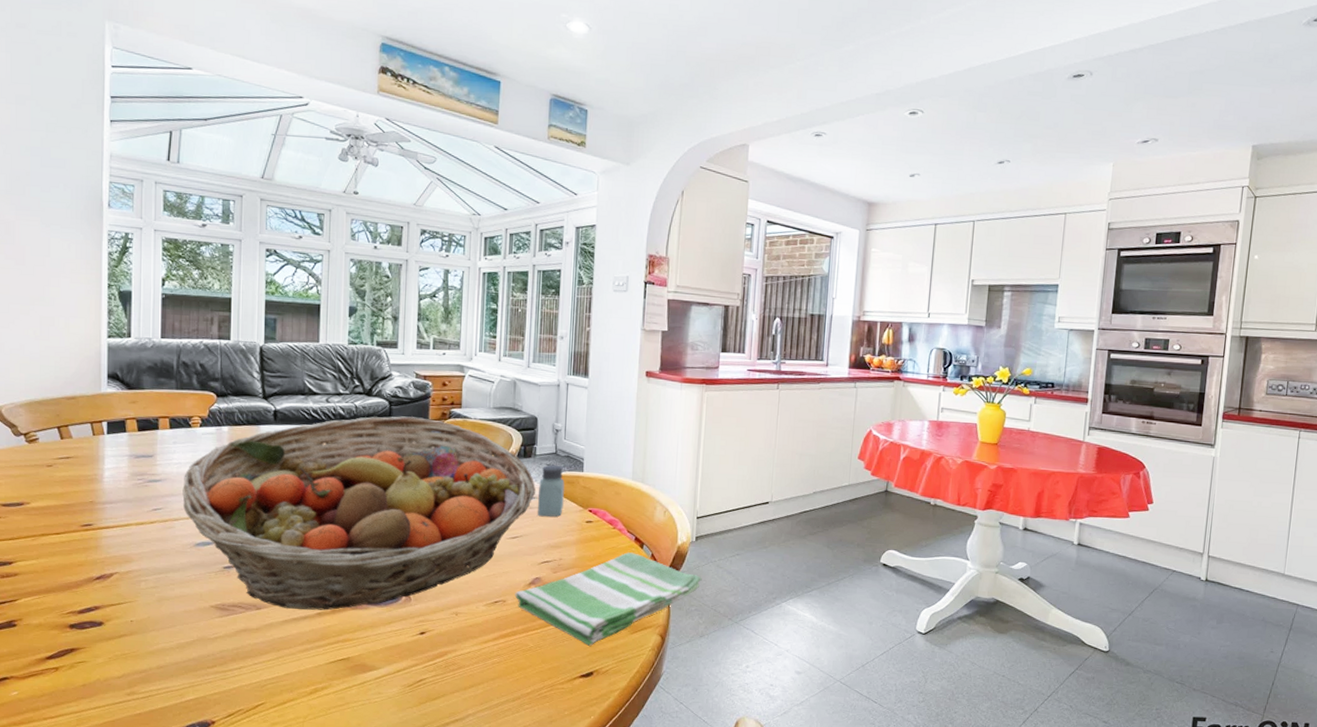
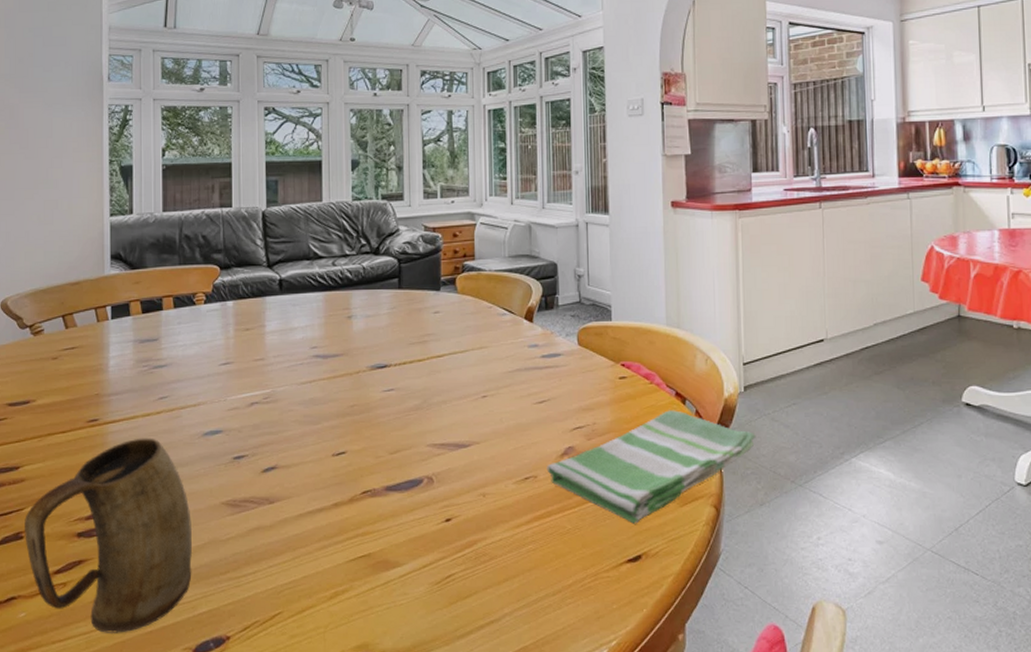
mug: none [18,544,182,714] -> present [25,438,193,633]
fruit basket: present [182,416,536,611] -> none [188,274,561,500]
saltshaker: present [538,464,565,517] -> none [564,315,593,376]

